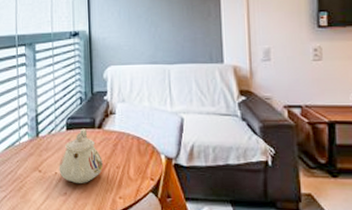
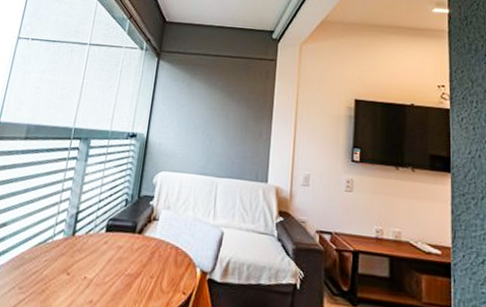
teapot: present [59,128,103,183] -> none [89,232,137,292]

